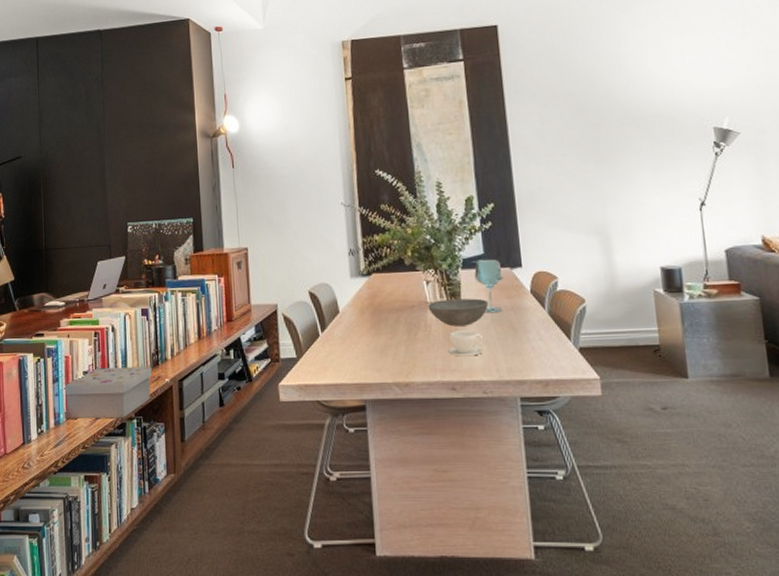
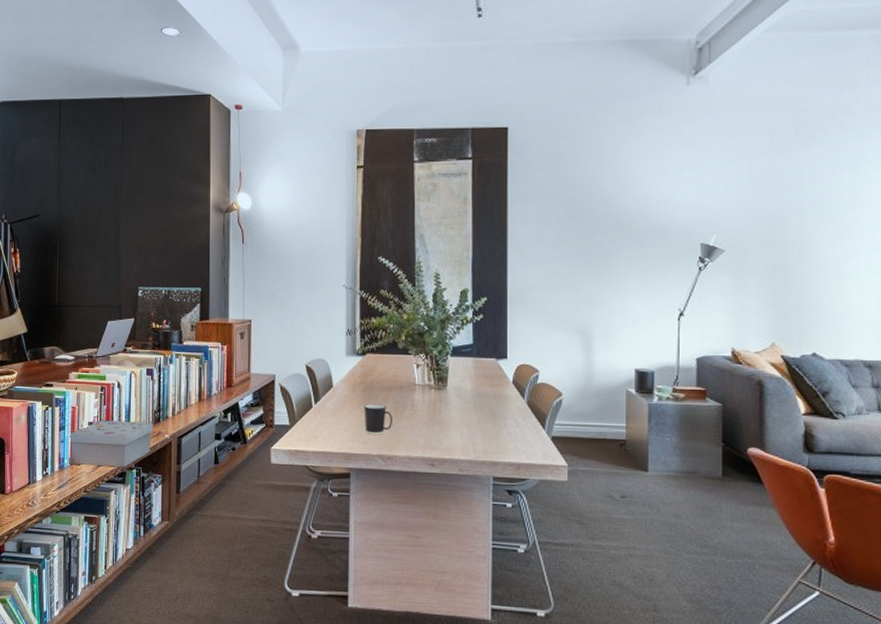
mug: none [374,327,406,361] -> present [364,403,392,435]
bowl: present [428,298,489,327] -> none [416,383,473,409]
teacup: present [447,330,484,357] -> none [430,412,465,437]
wine glass: present [474,258,504,314] -> none [461,348,490,399]

